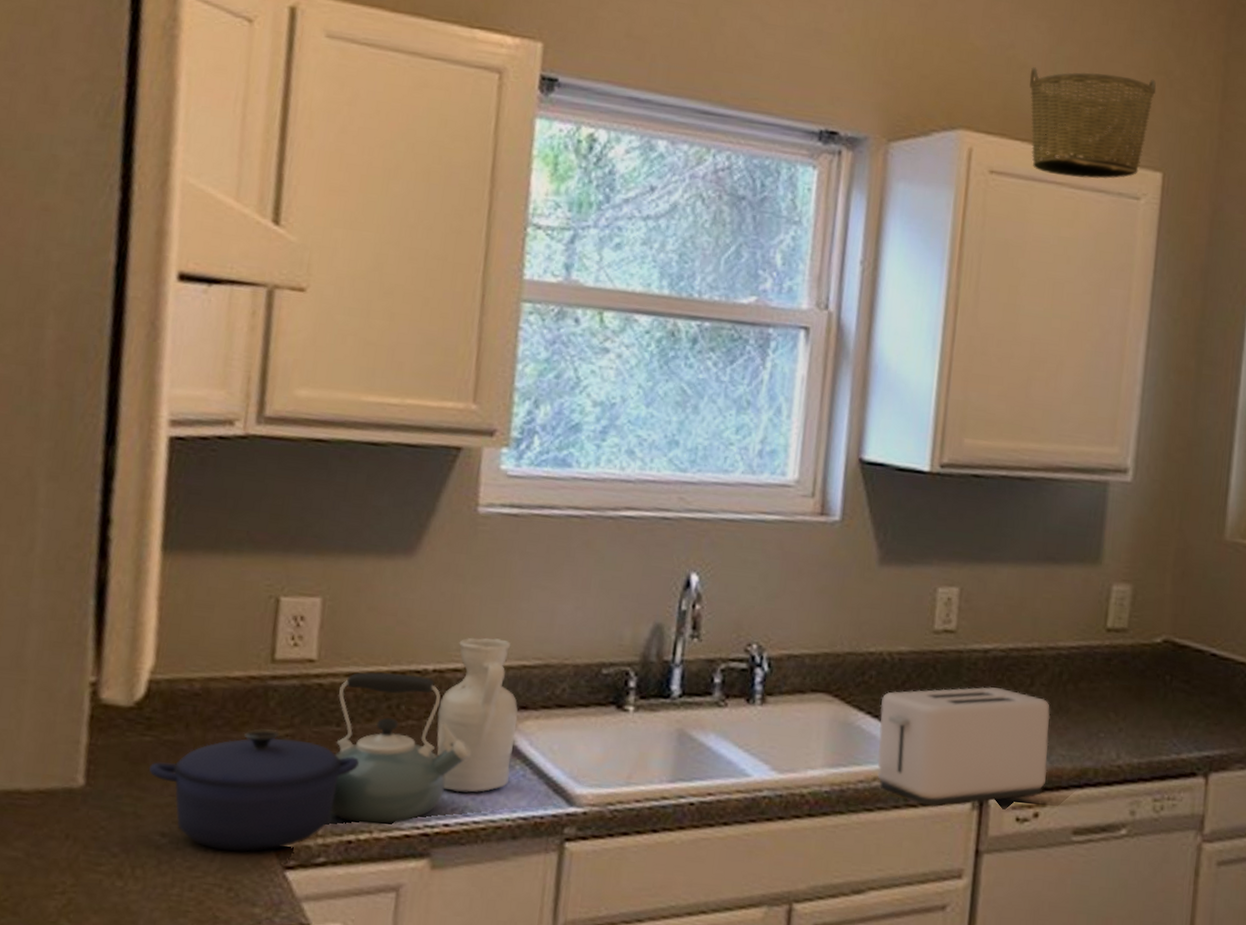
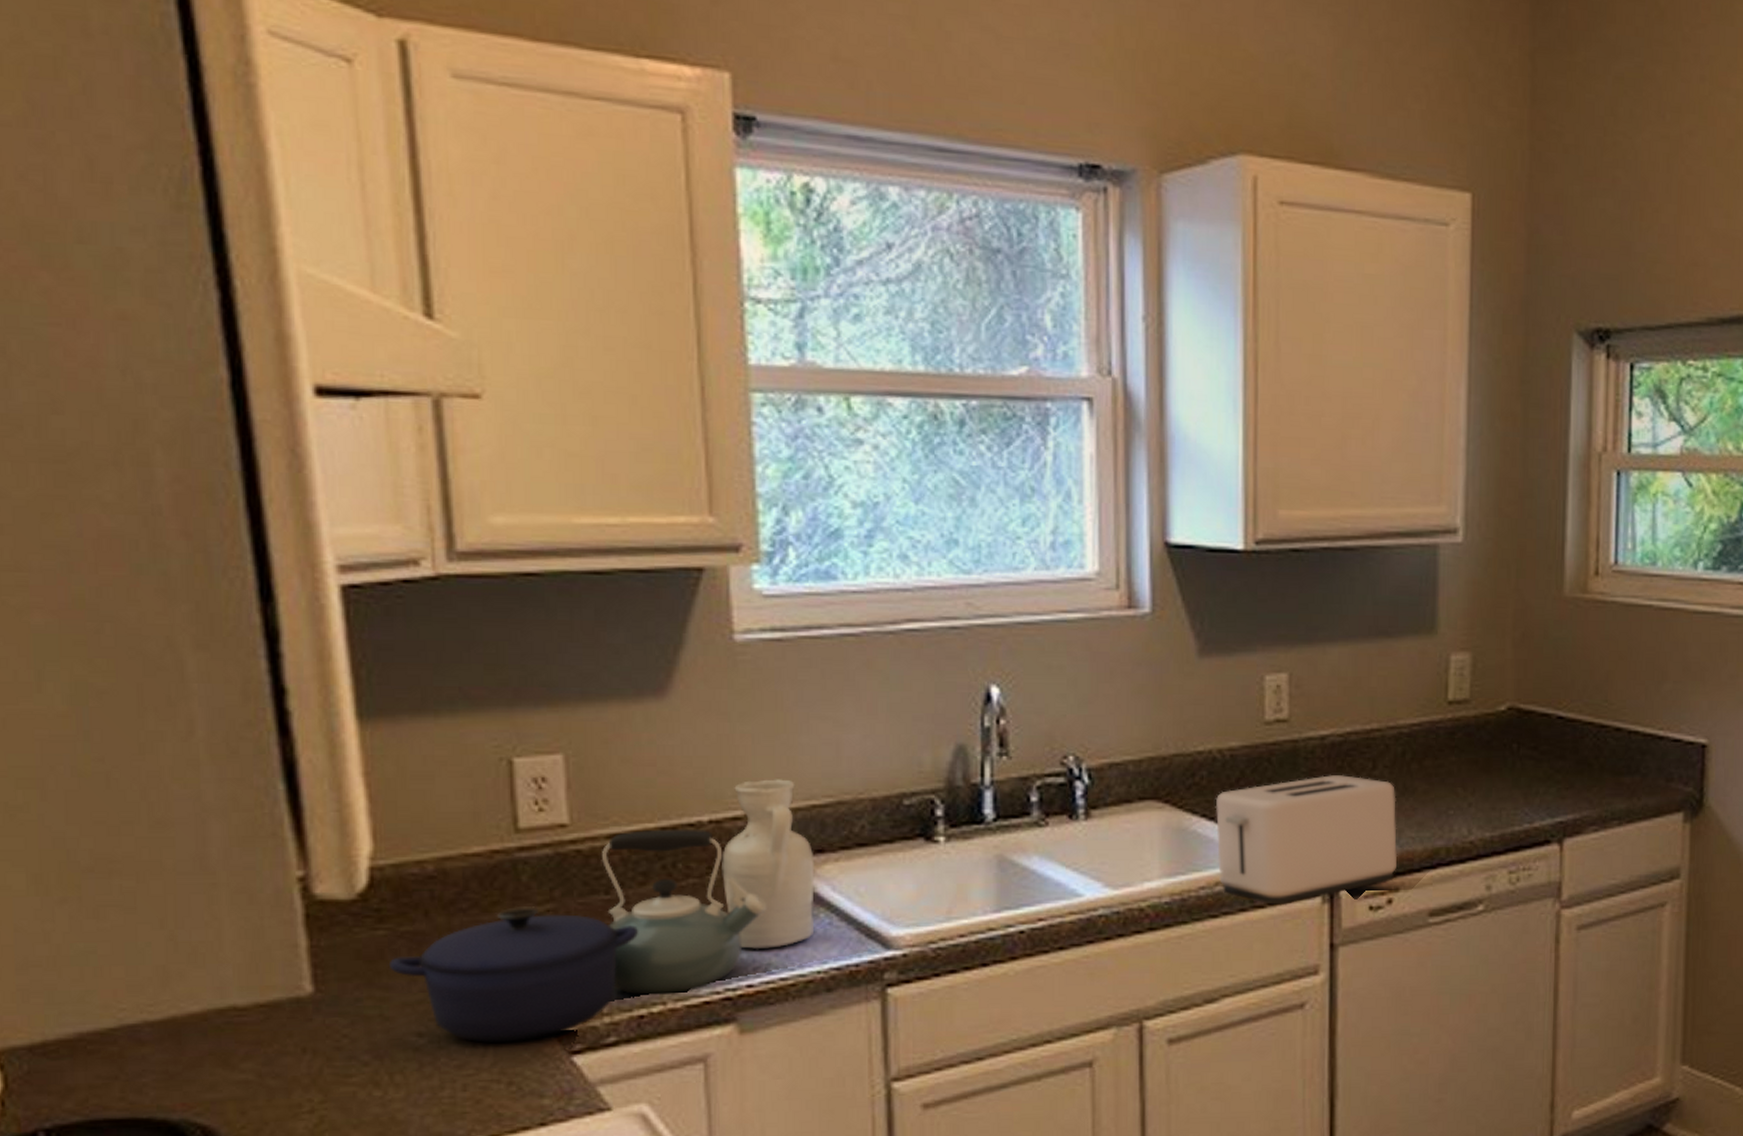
basket: present [1029,67,1157,179] -> none [1315,75,1458,205]

